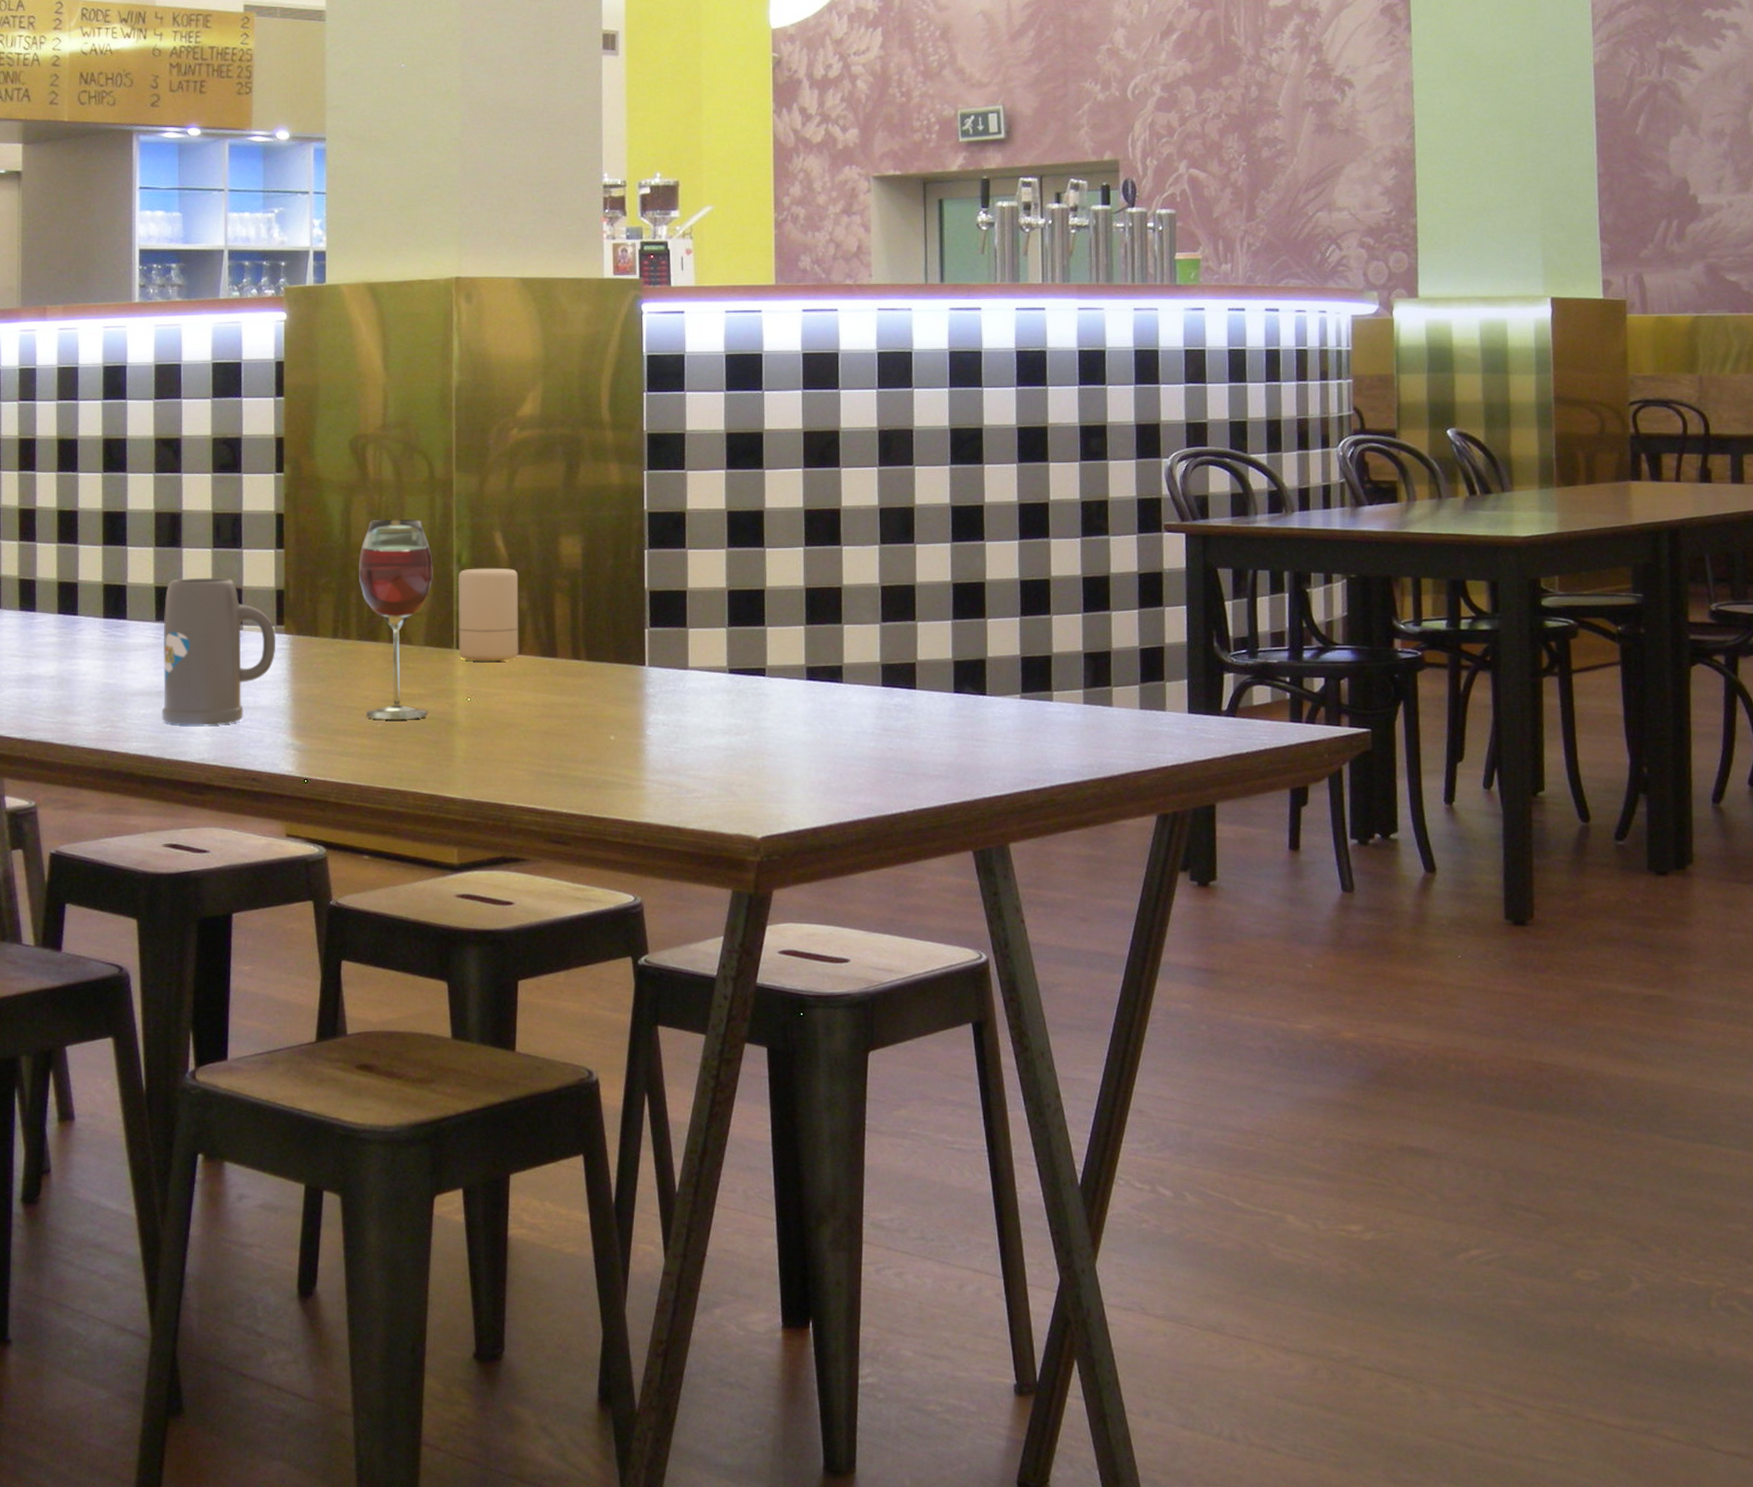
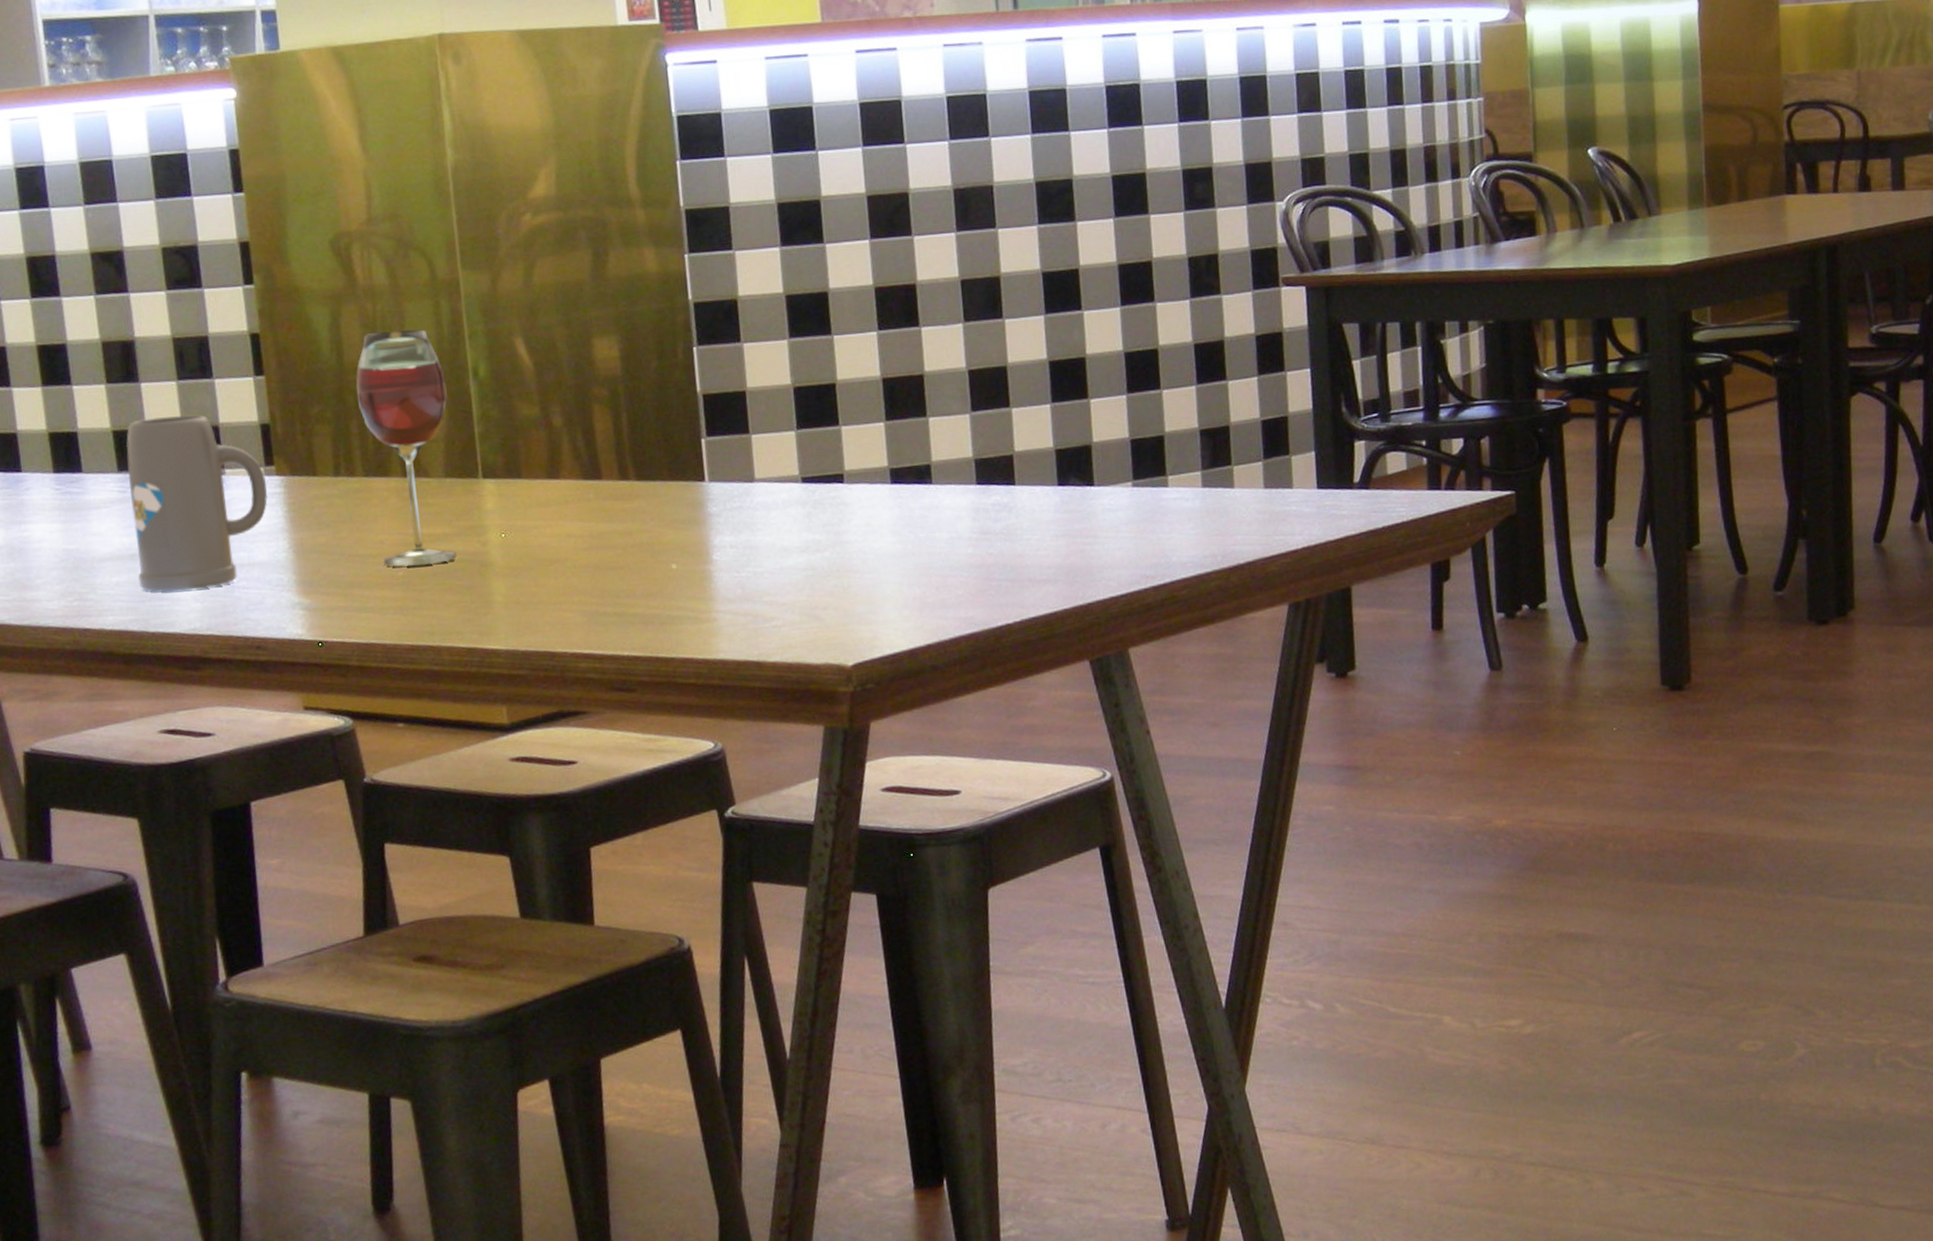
candle: present [457,568,519,662] -> none [476,380,557,491]

